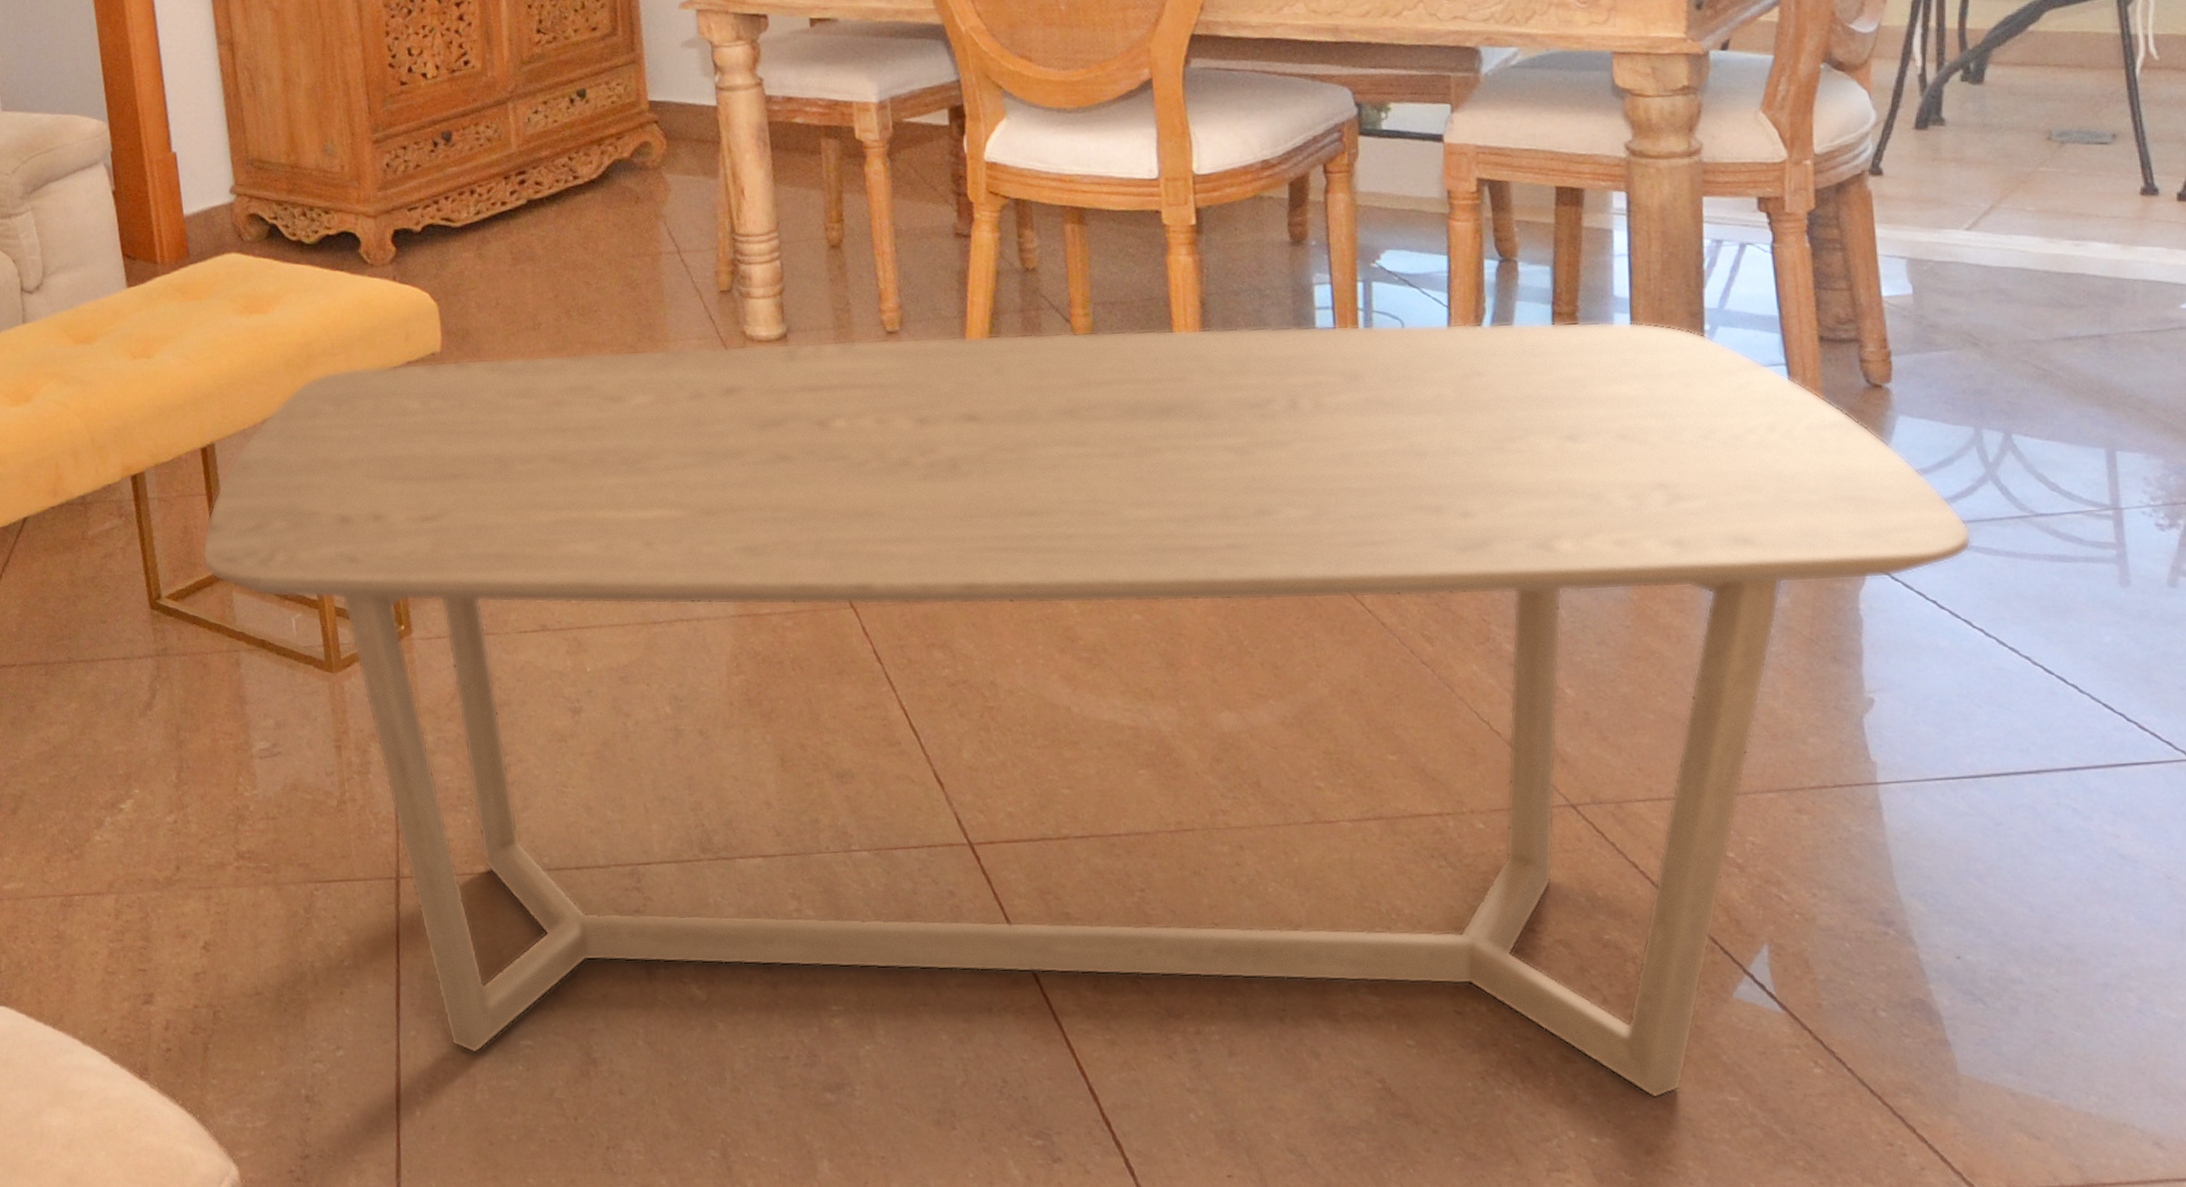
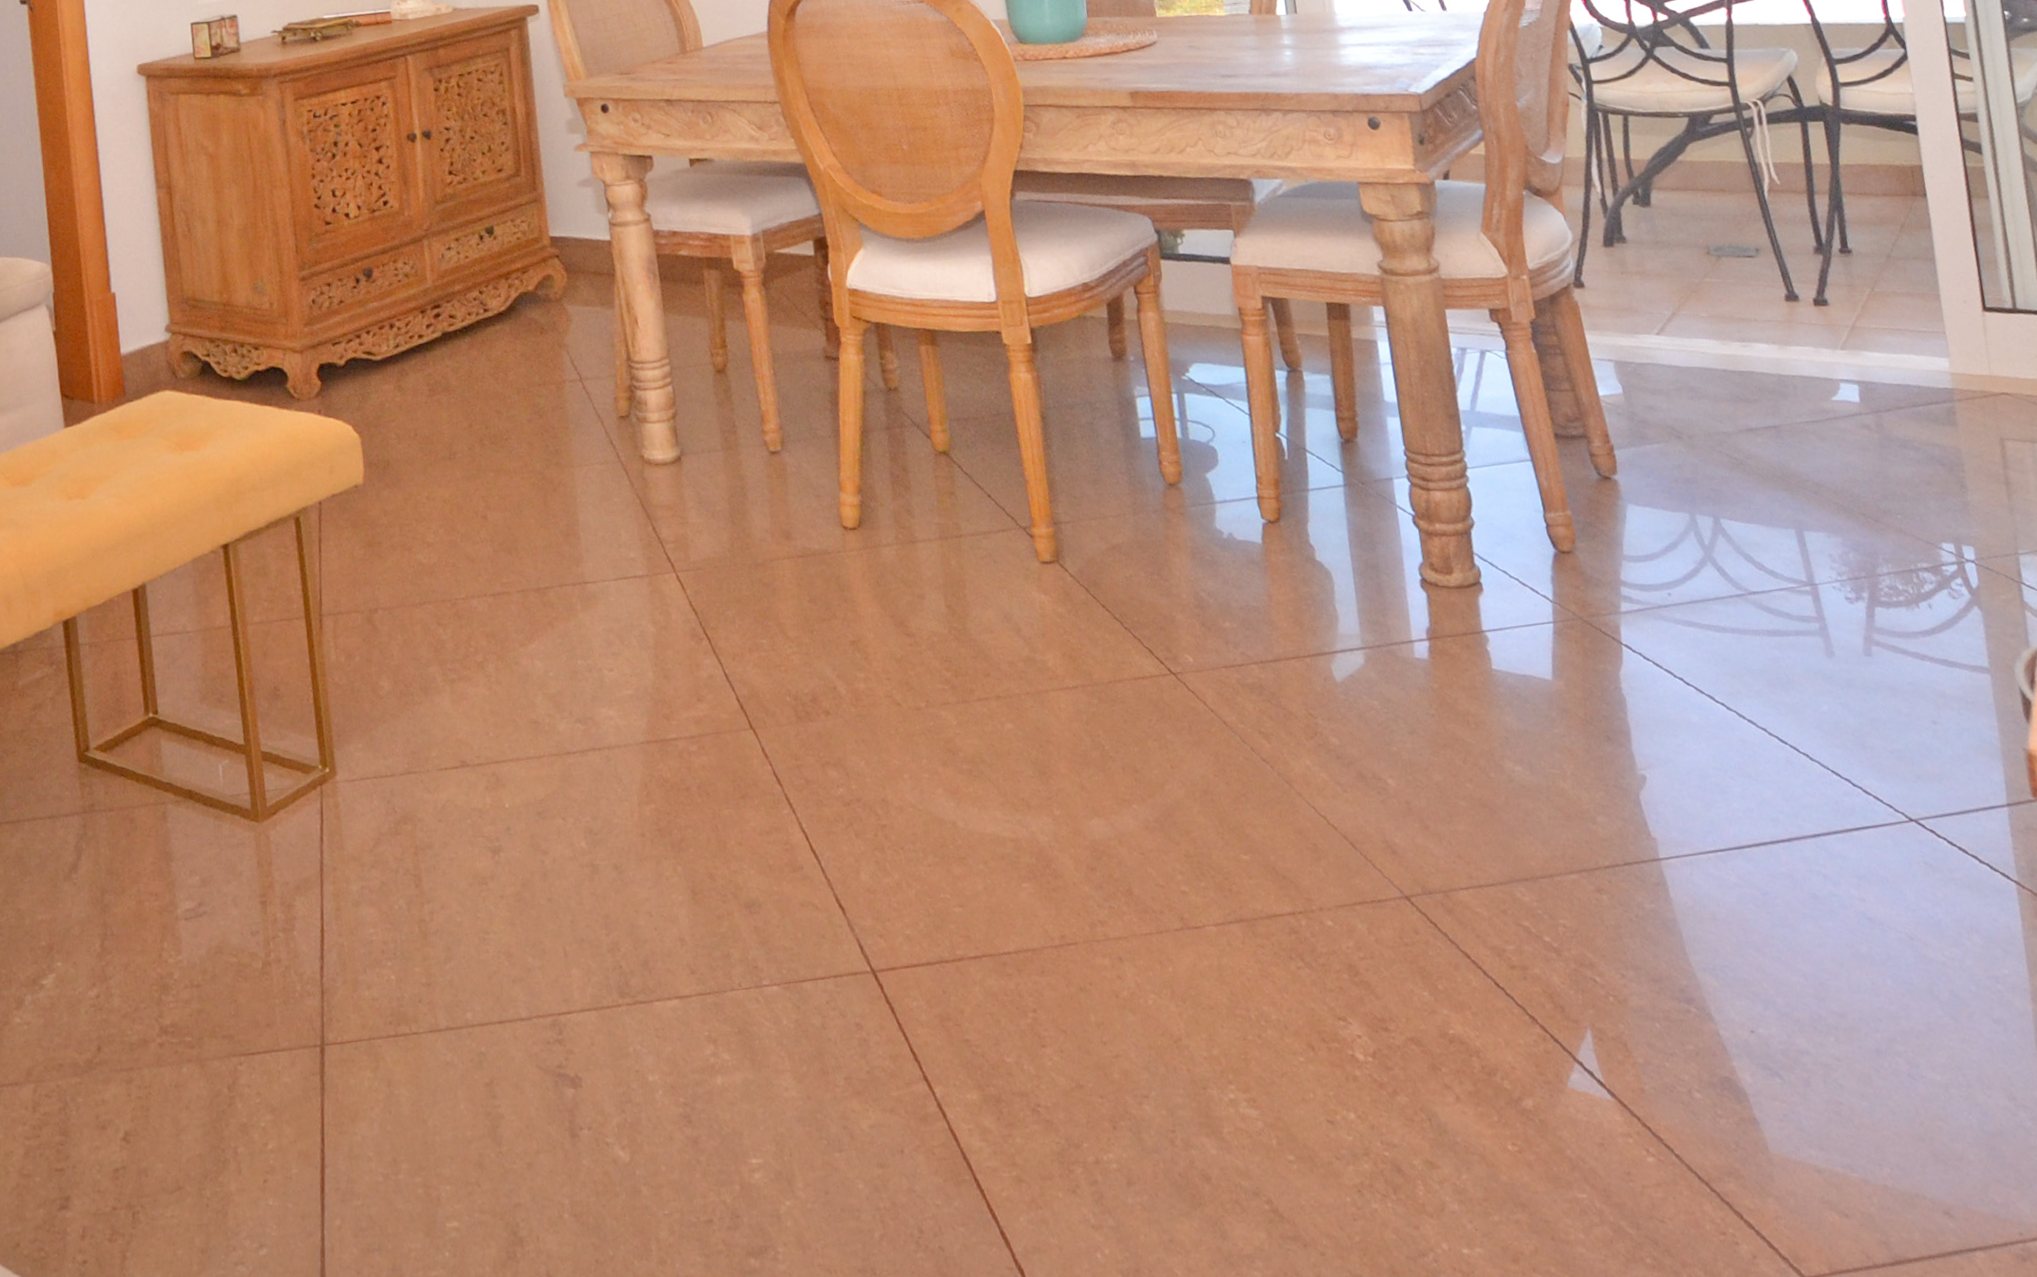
coffee table: present [202,321,1973,1099] -> none [131,424,1704,1242]

